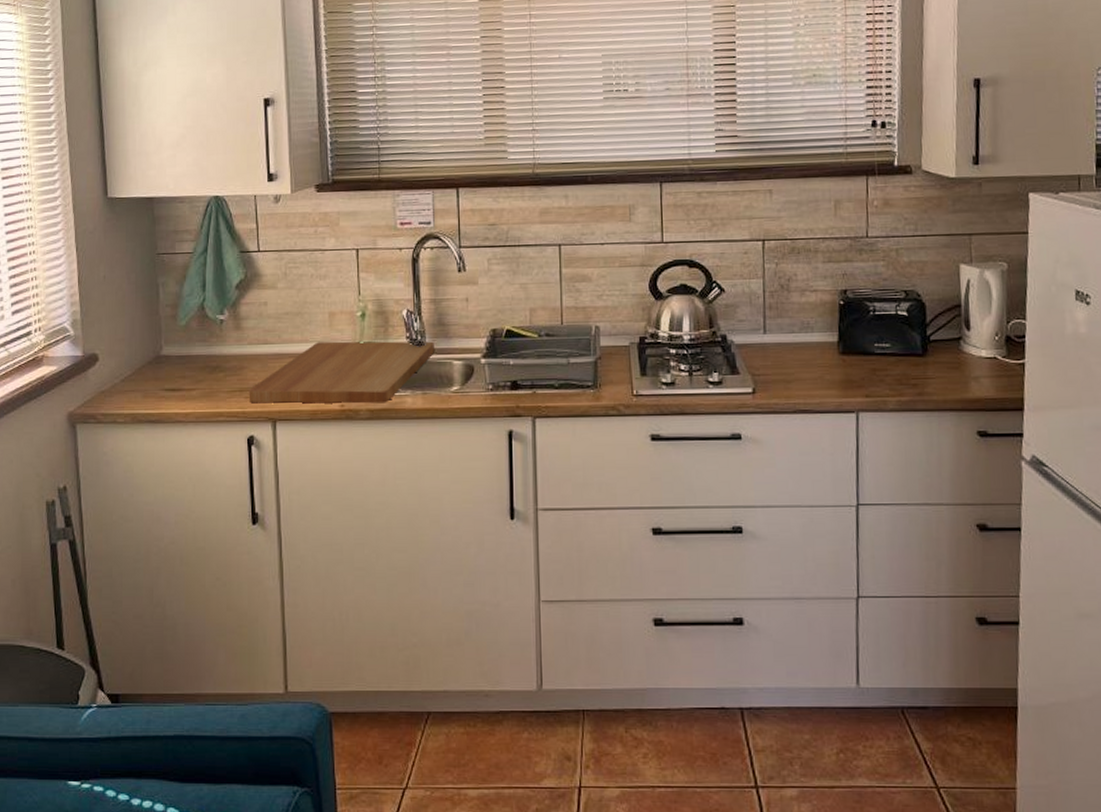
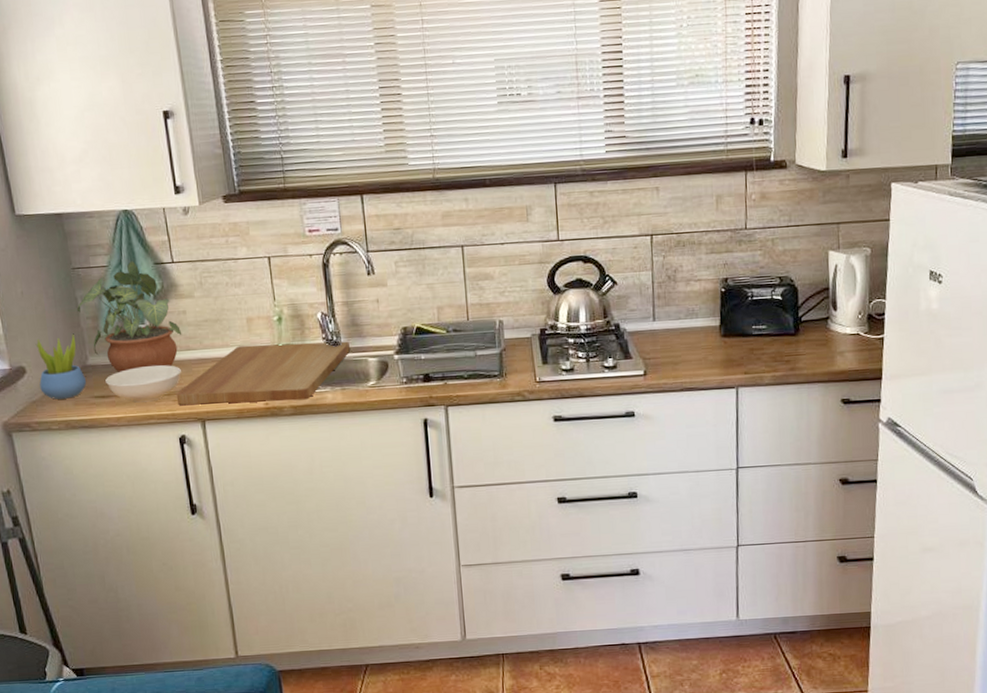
succulent plant: none [111,323,159,390] -> present [35,335,87,400]
potted plant: none [158,248,261,364] -> present [77,261,182,372]
bowl: none [178,358,256,398] -> present [105,365,181,403]

